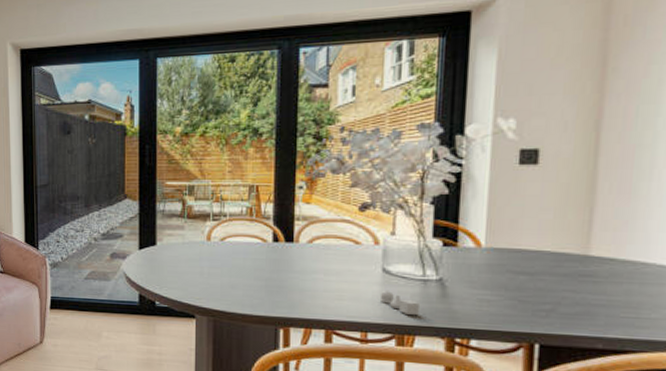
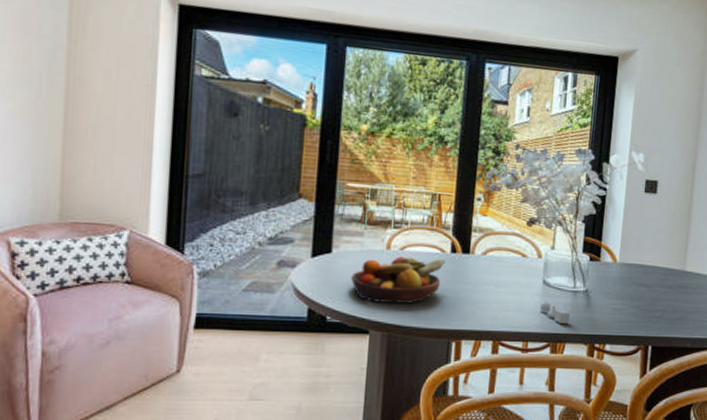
fruit bowl: none [175,247,267,291] -> present [351,256,445,304]

